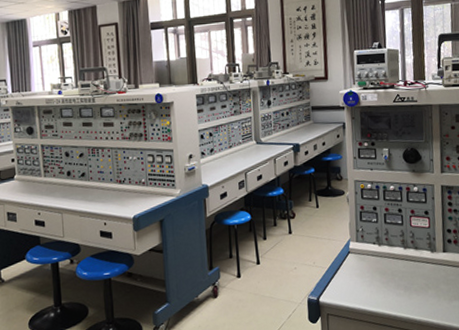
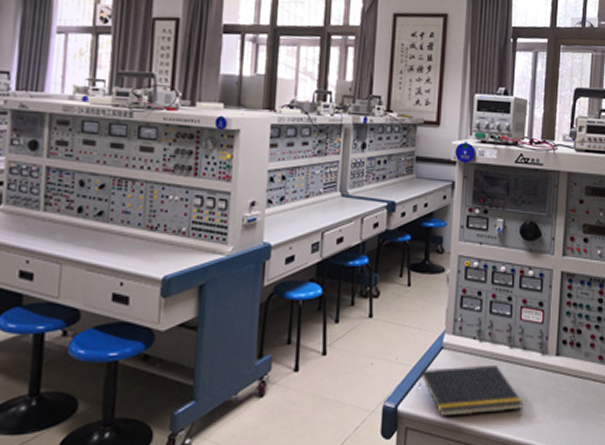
notepad: none [333,263,420,305] -> present [418,364,524,417]

